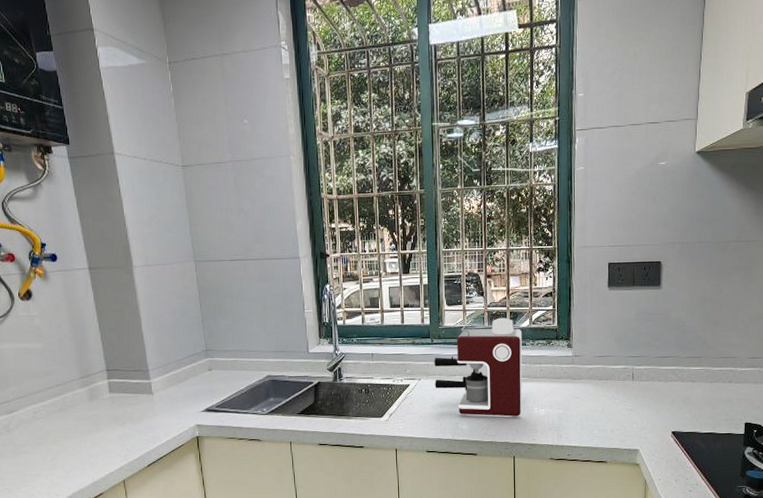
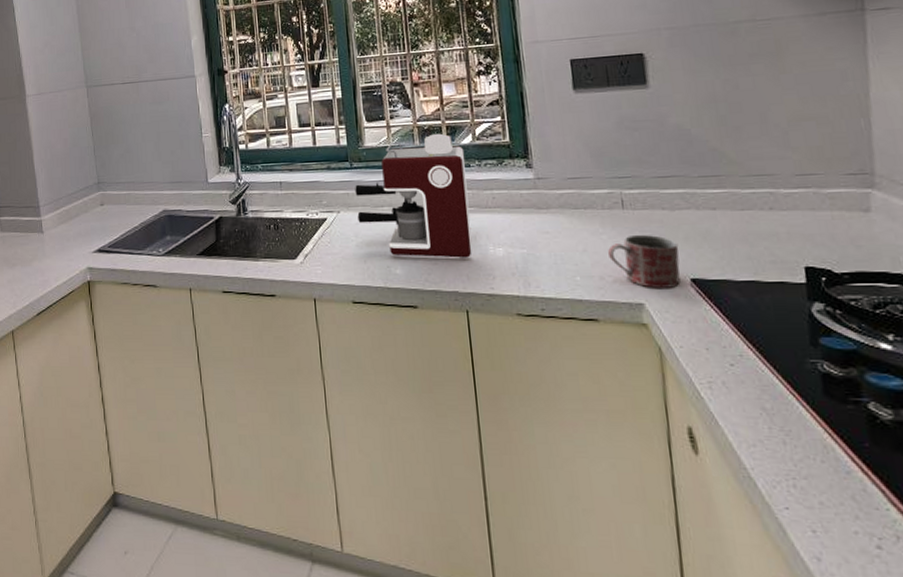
mug: none [619,400,667,438] -> present [608,235,680,288]

